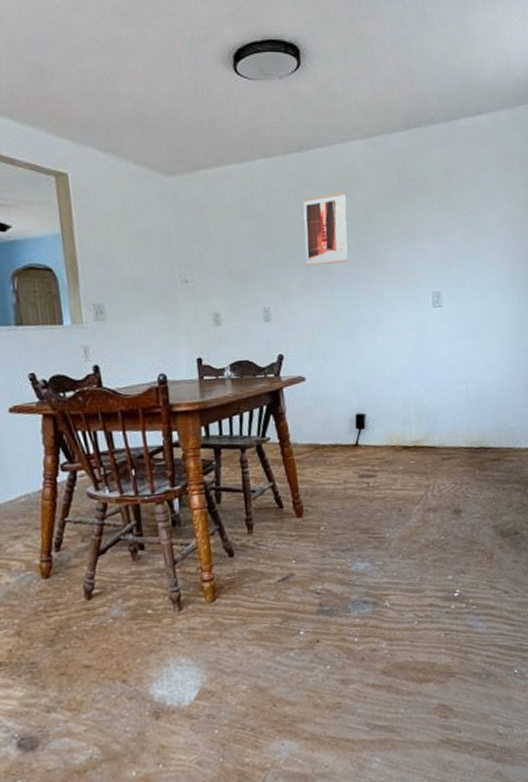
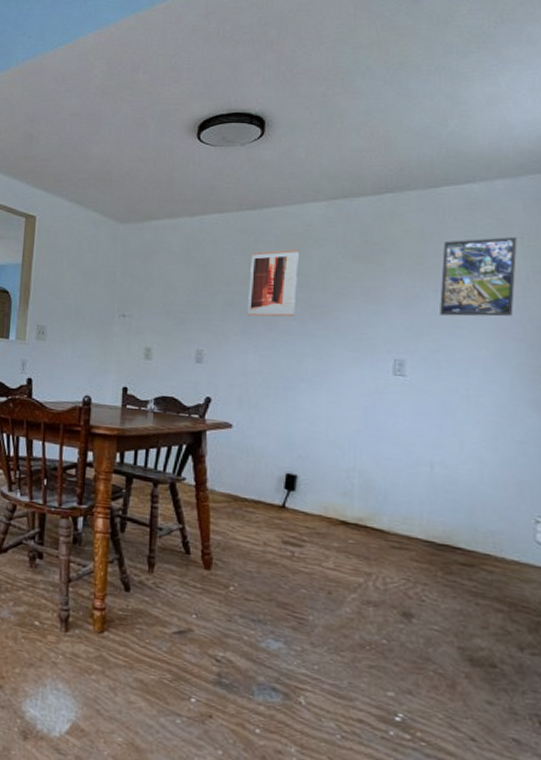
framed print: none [463,166,518,246] -> present [440,237,517,317]

